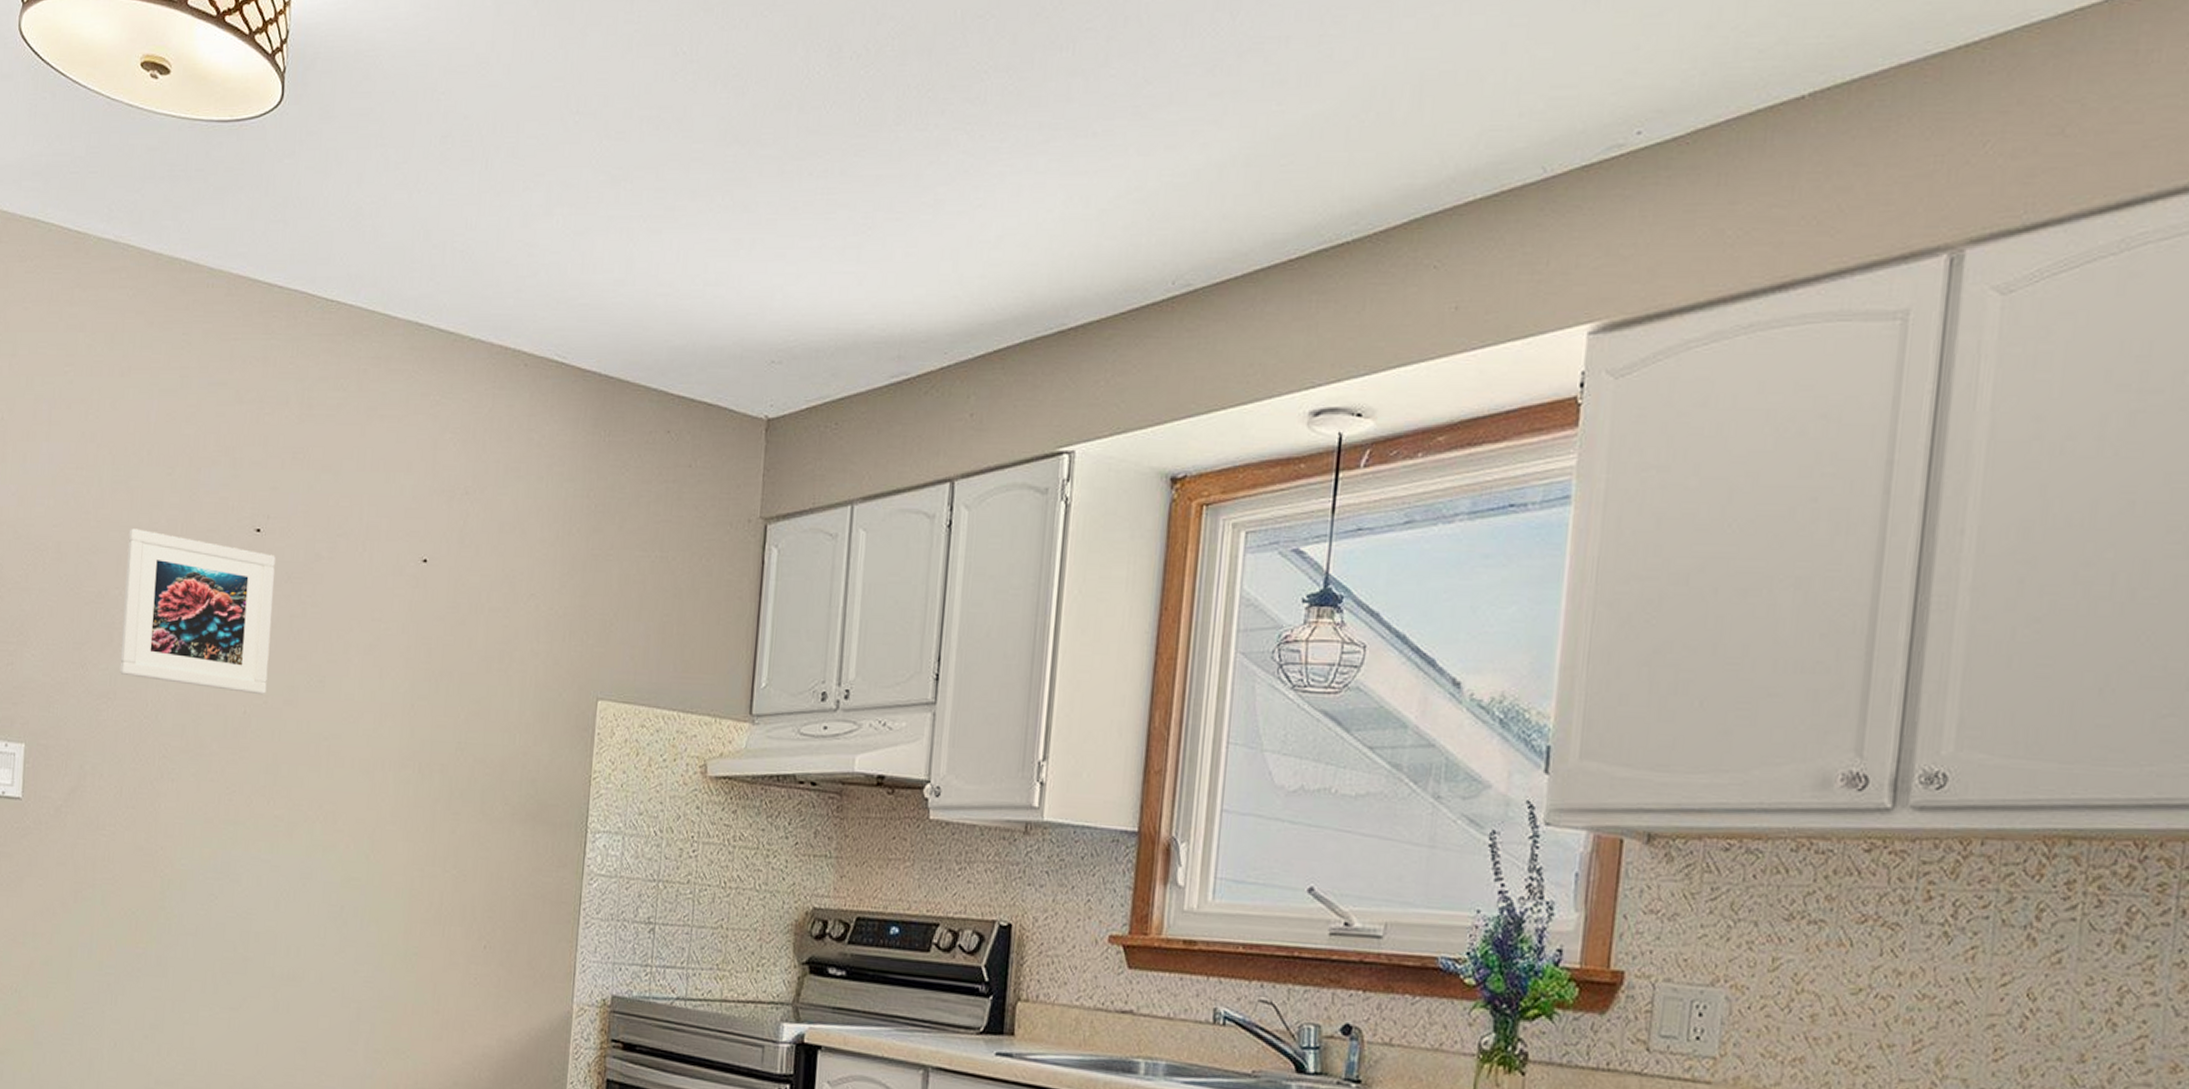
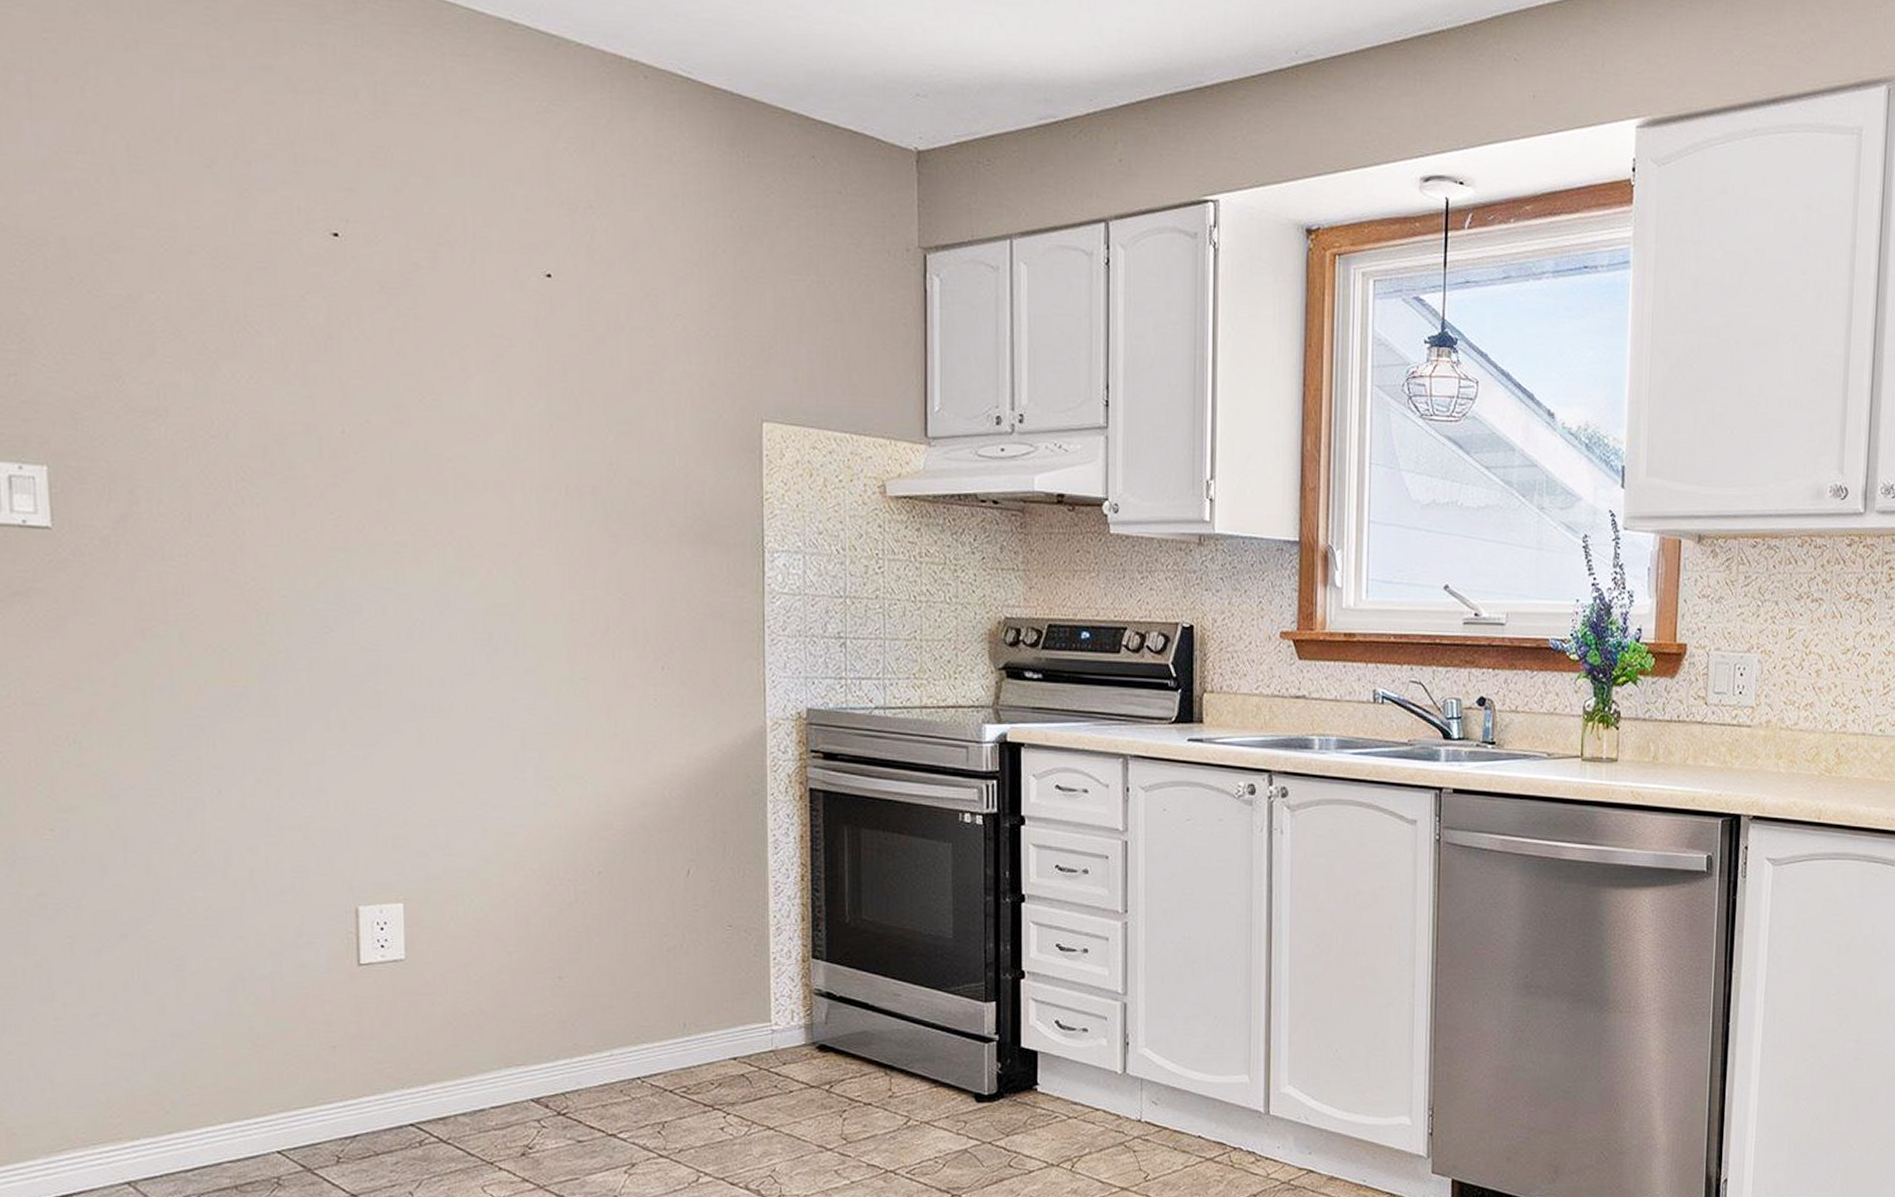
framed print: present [119,528,275,695] -> none [160,225,368,414]

